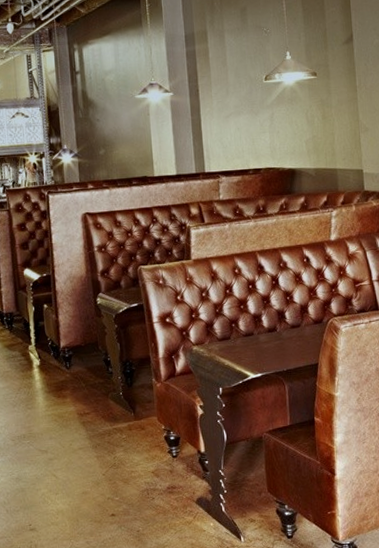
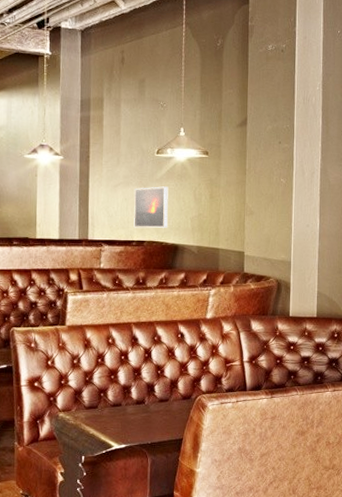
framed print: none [245,112,283,157] -> present [134,186,169,228]

